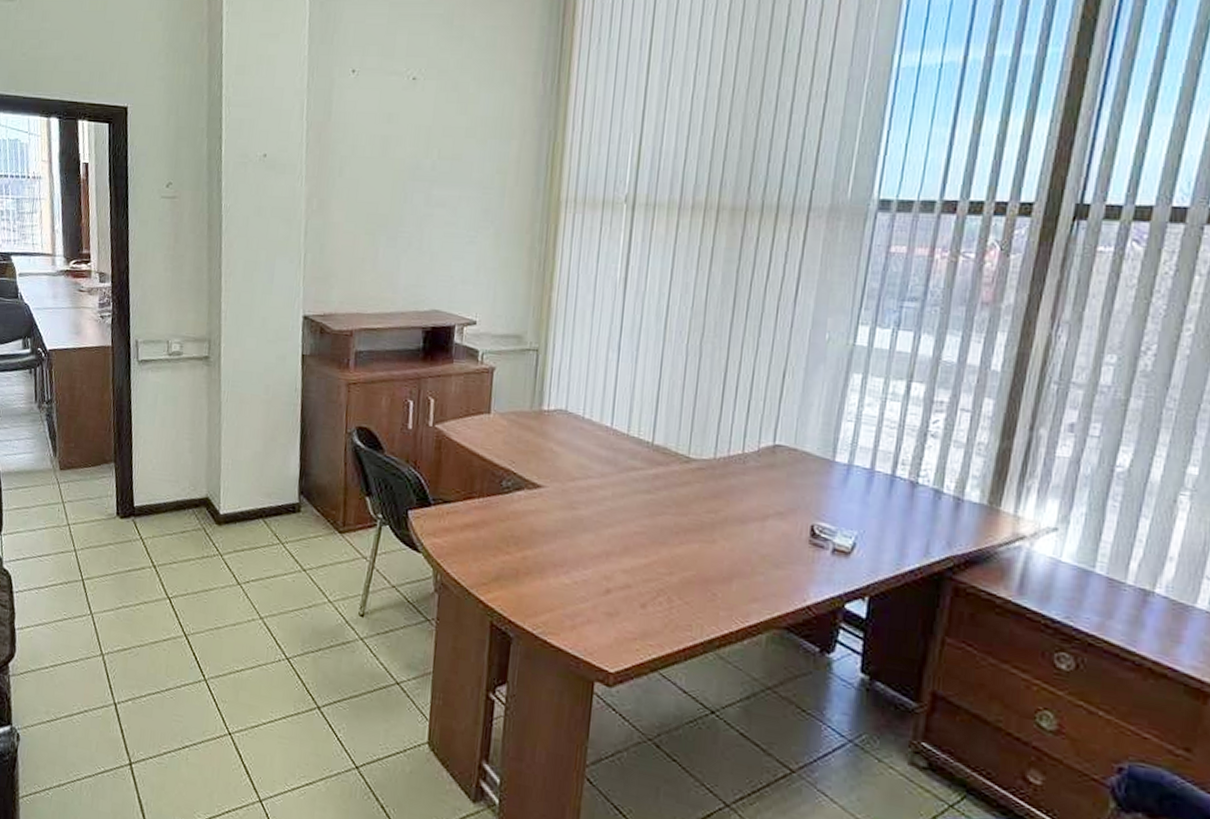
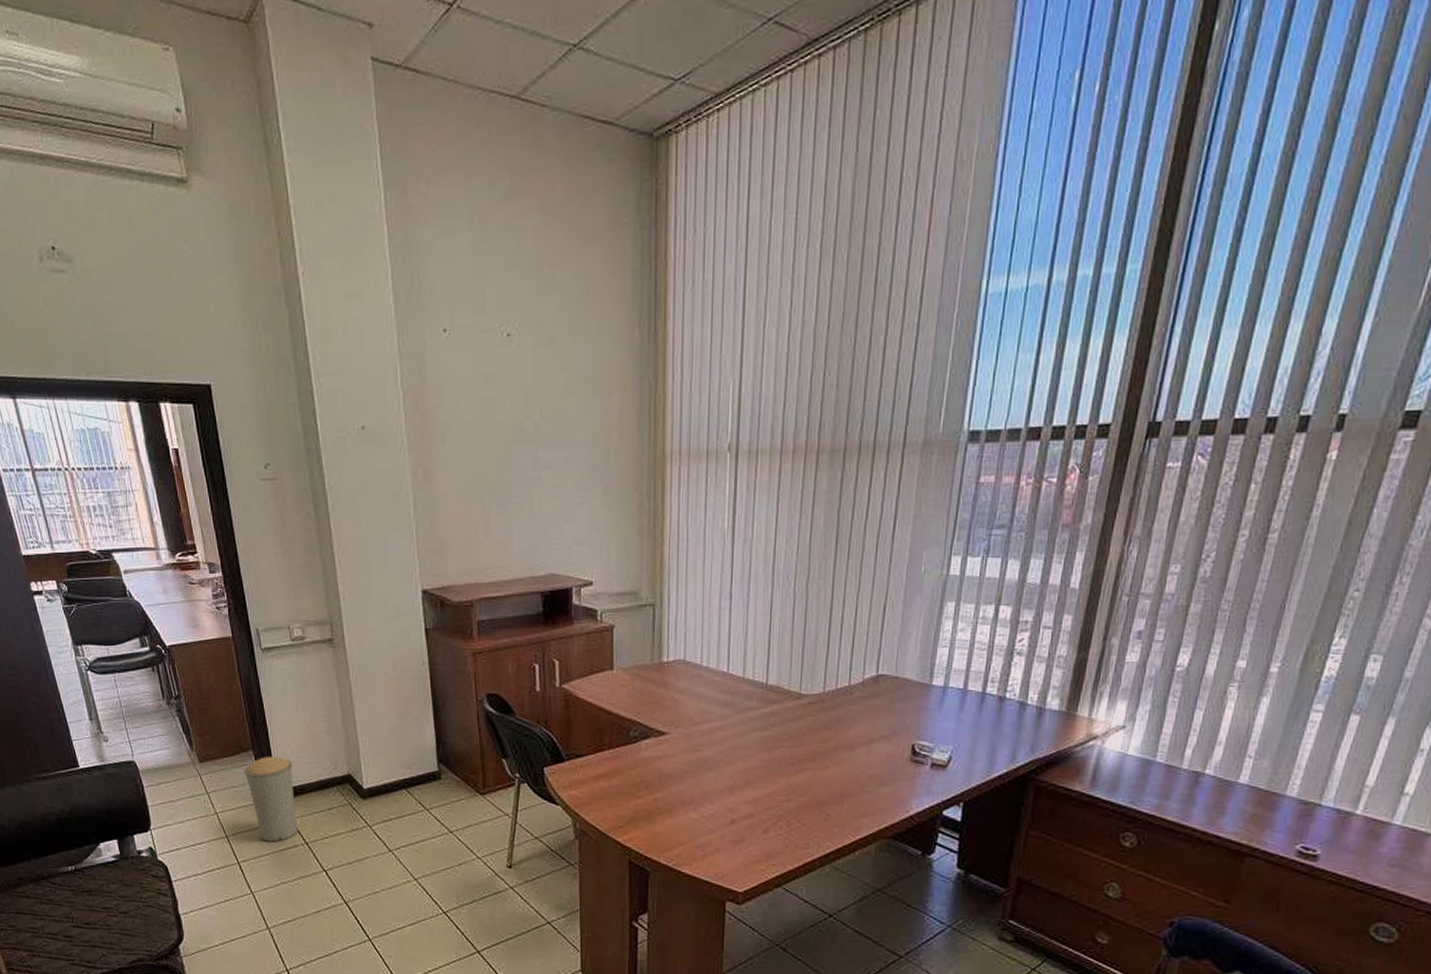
trash can: none [102,470,152,562] -> present [244,756,298,842]

